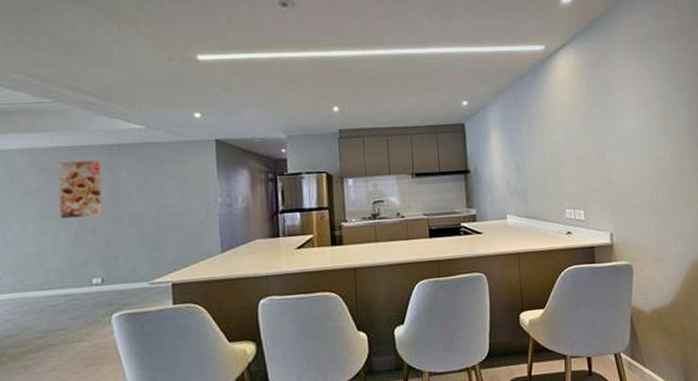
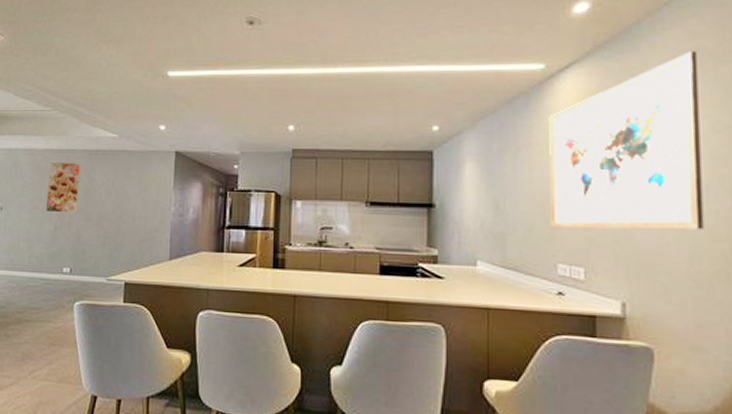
wall art: none [551,34,658,180] -> present [549,50,704,230]

